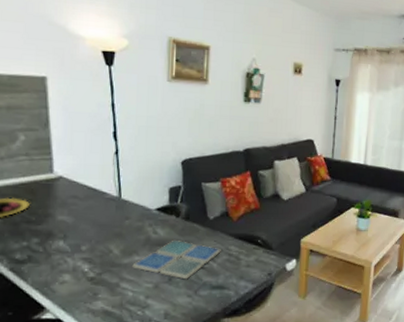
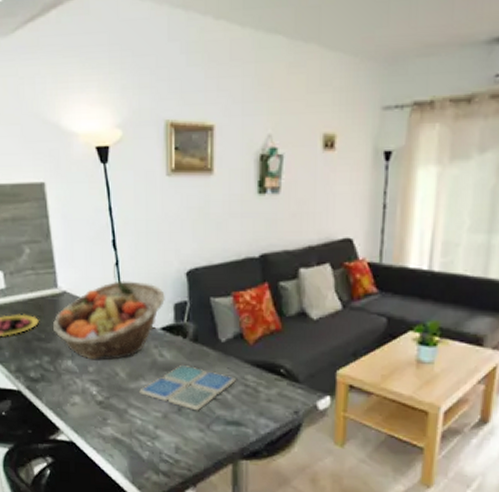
fruit basket: none [44,167,161,240] -> present [52,281,165,361]

